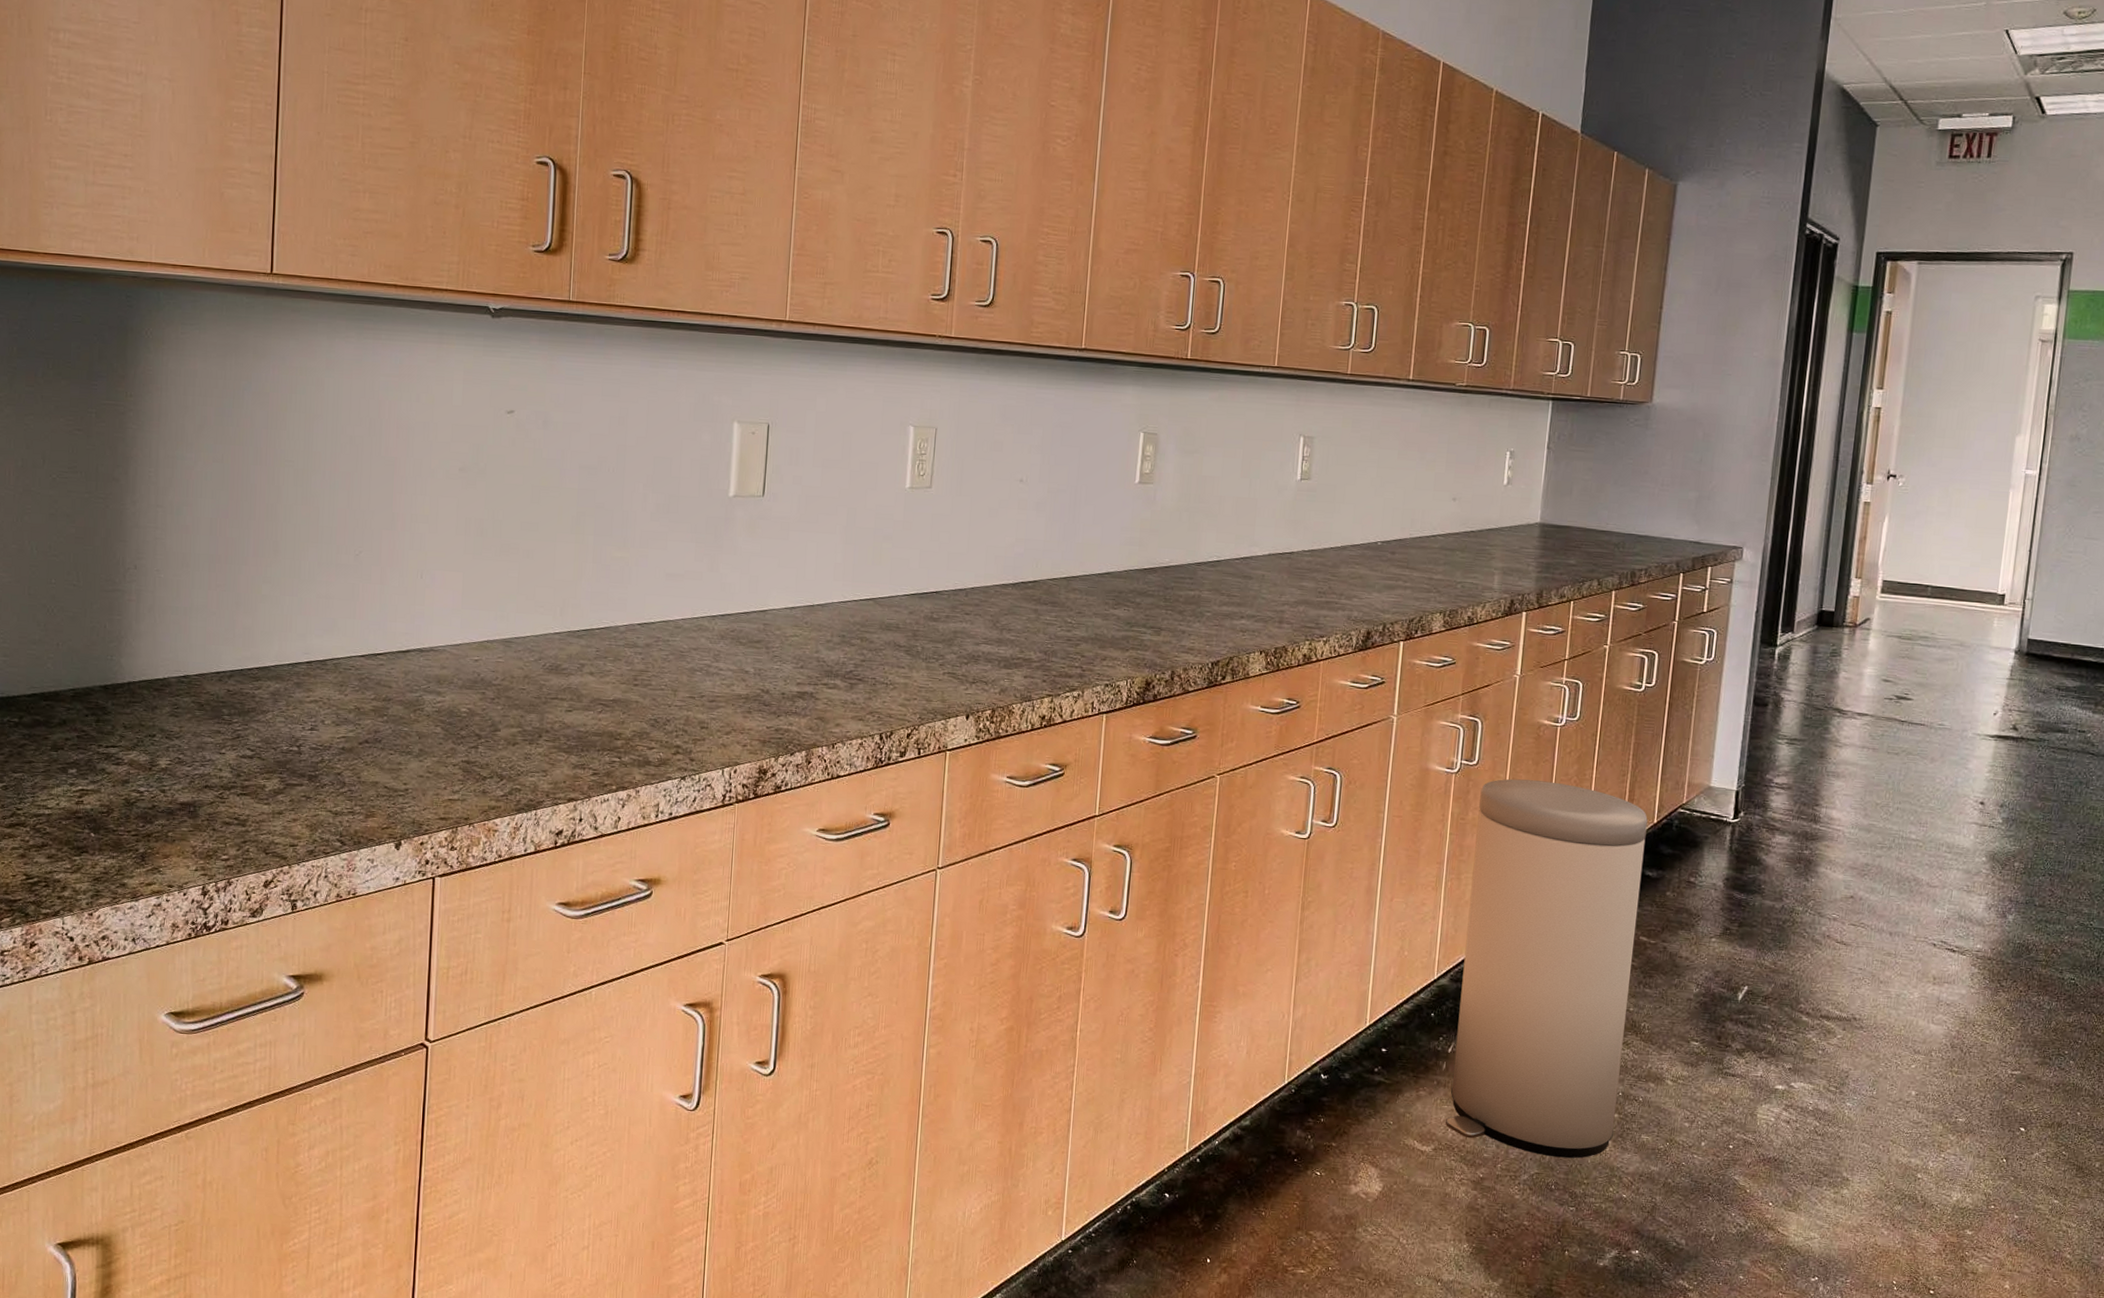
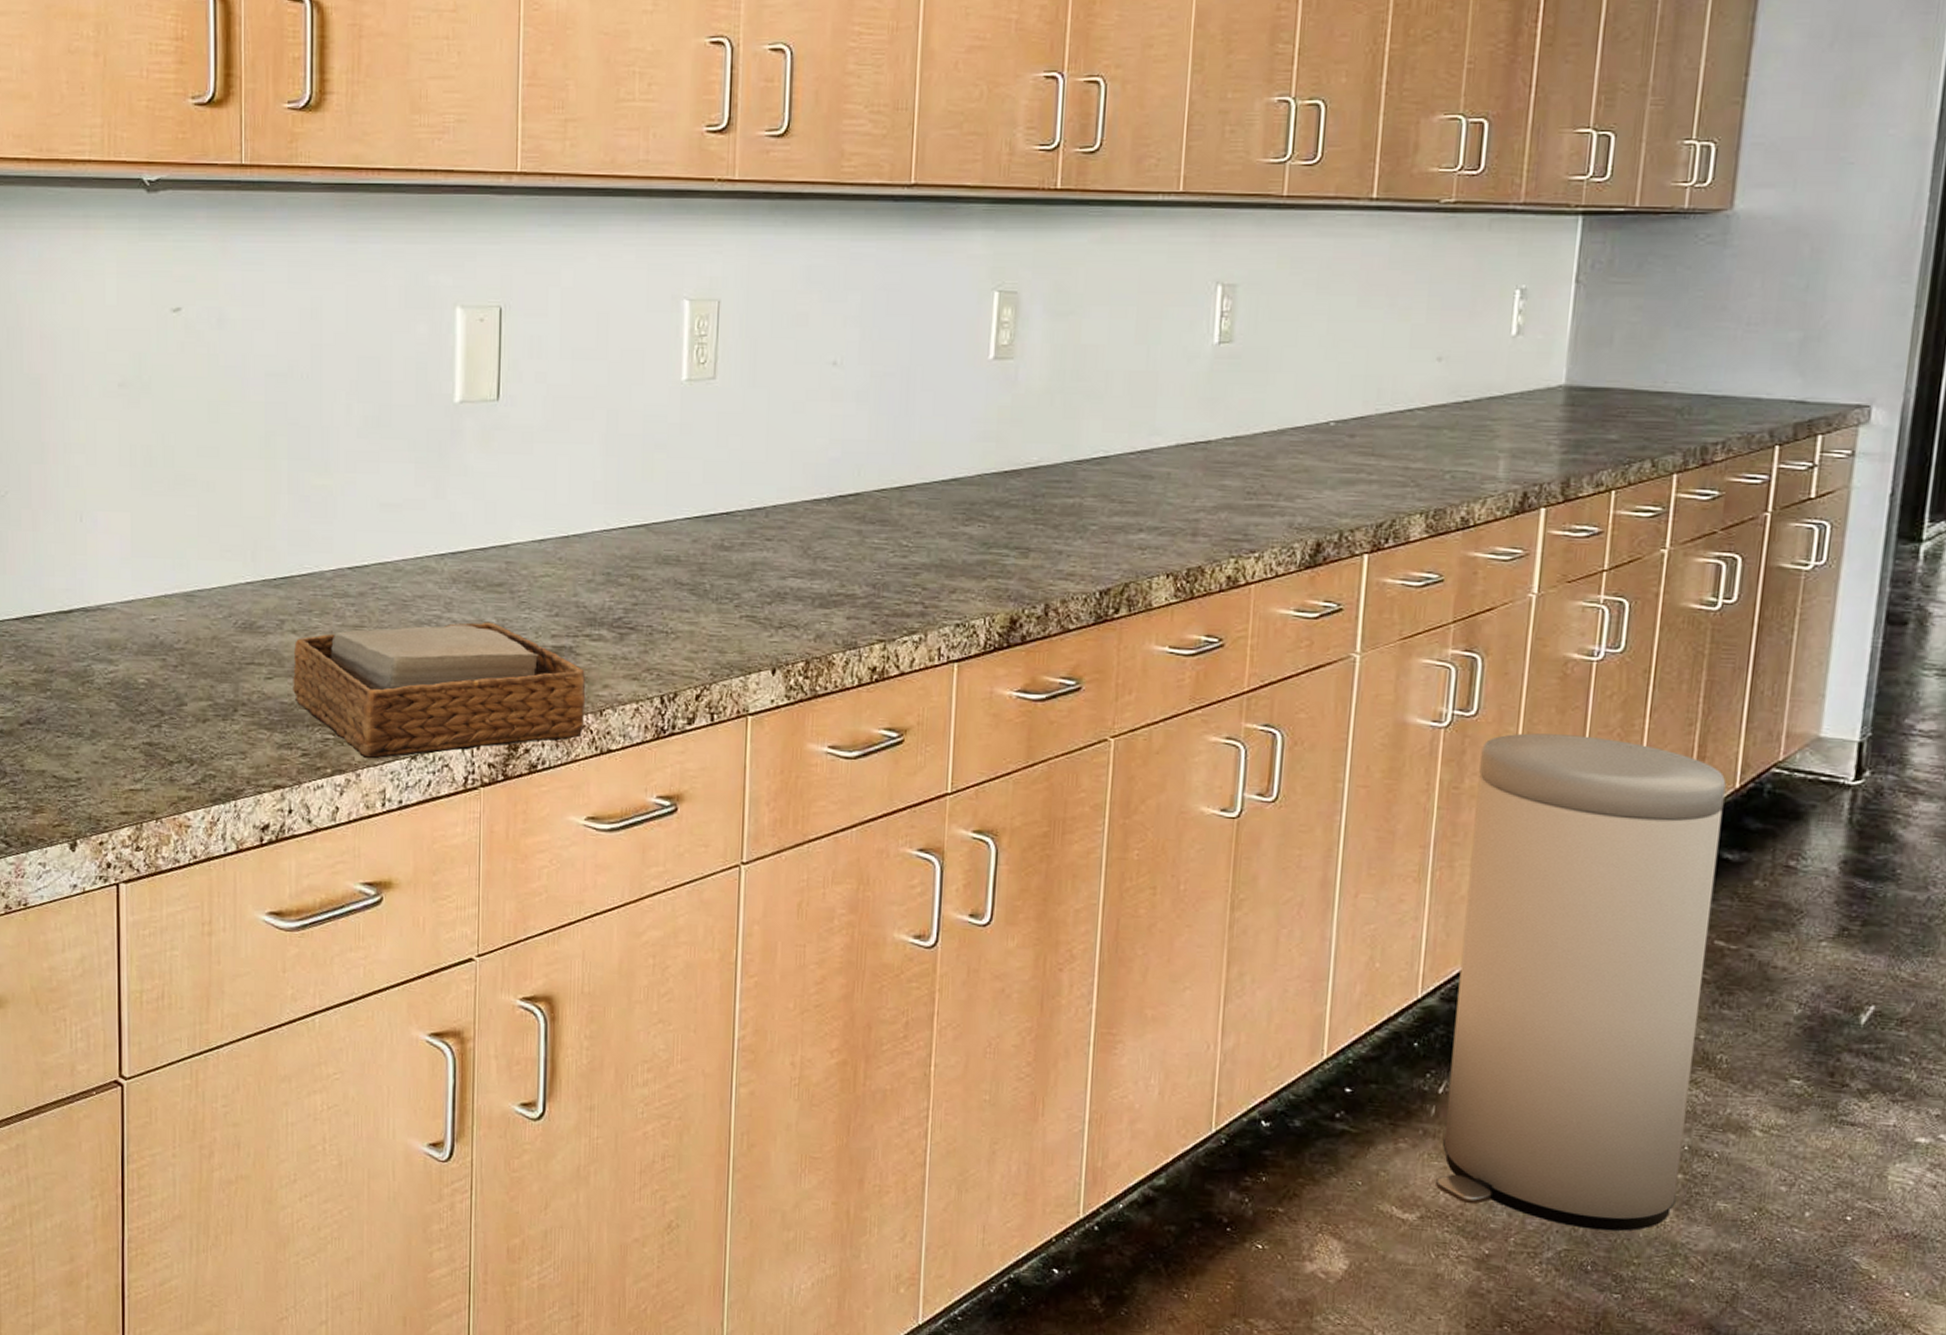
napkin holder: none [588,670,822,779] -> present [293,621,586,759]

